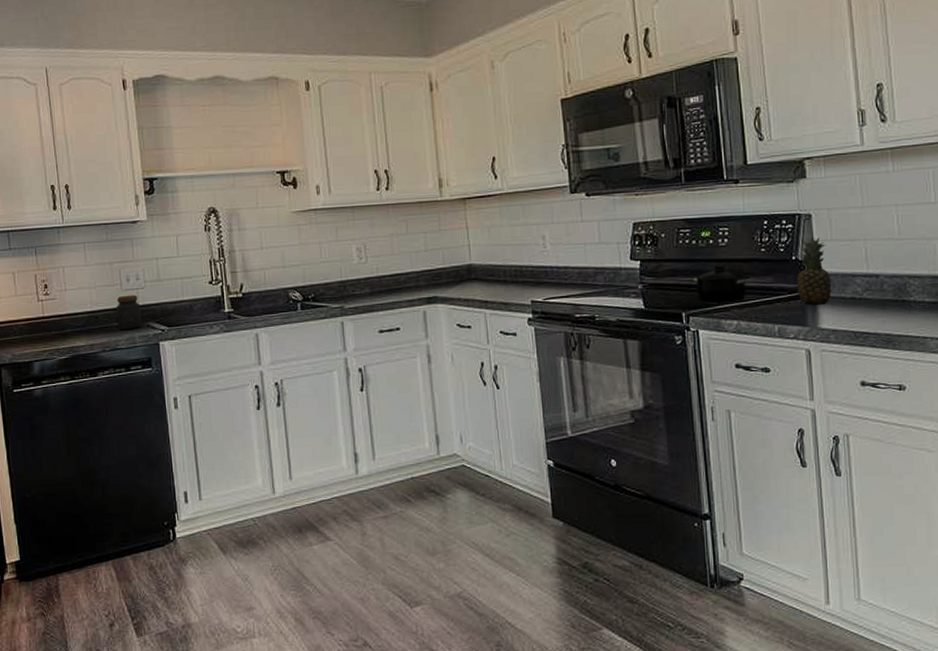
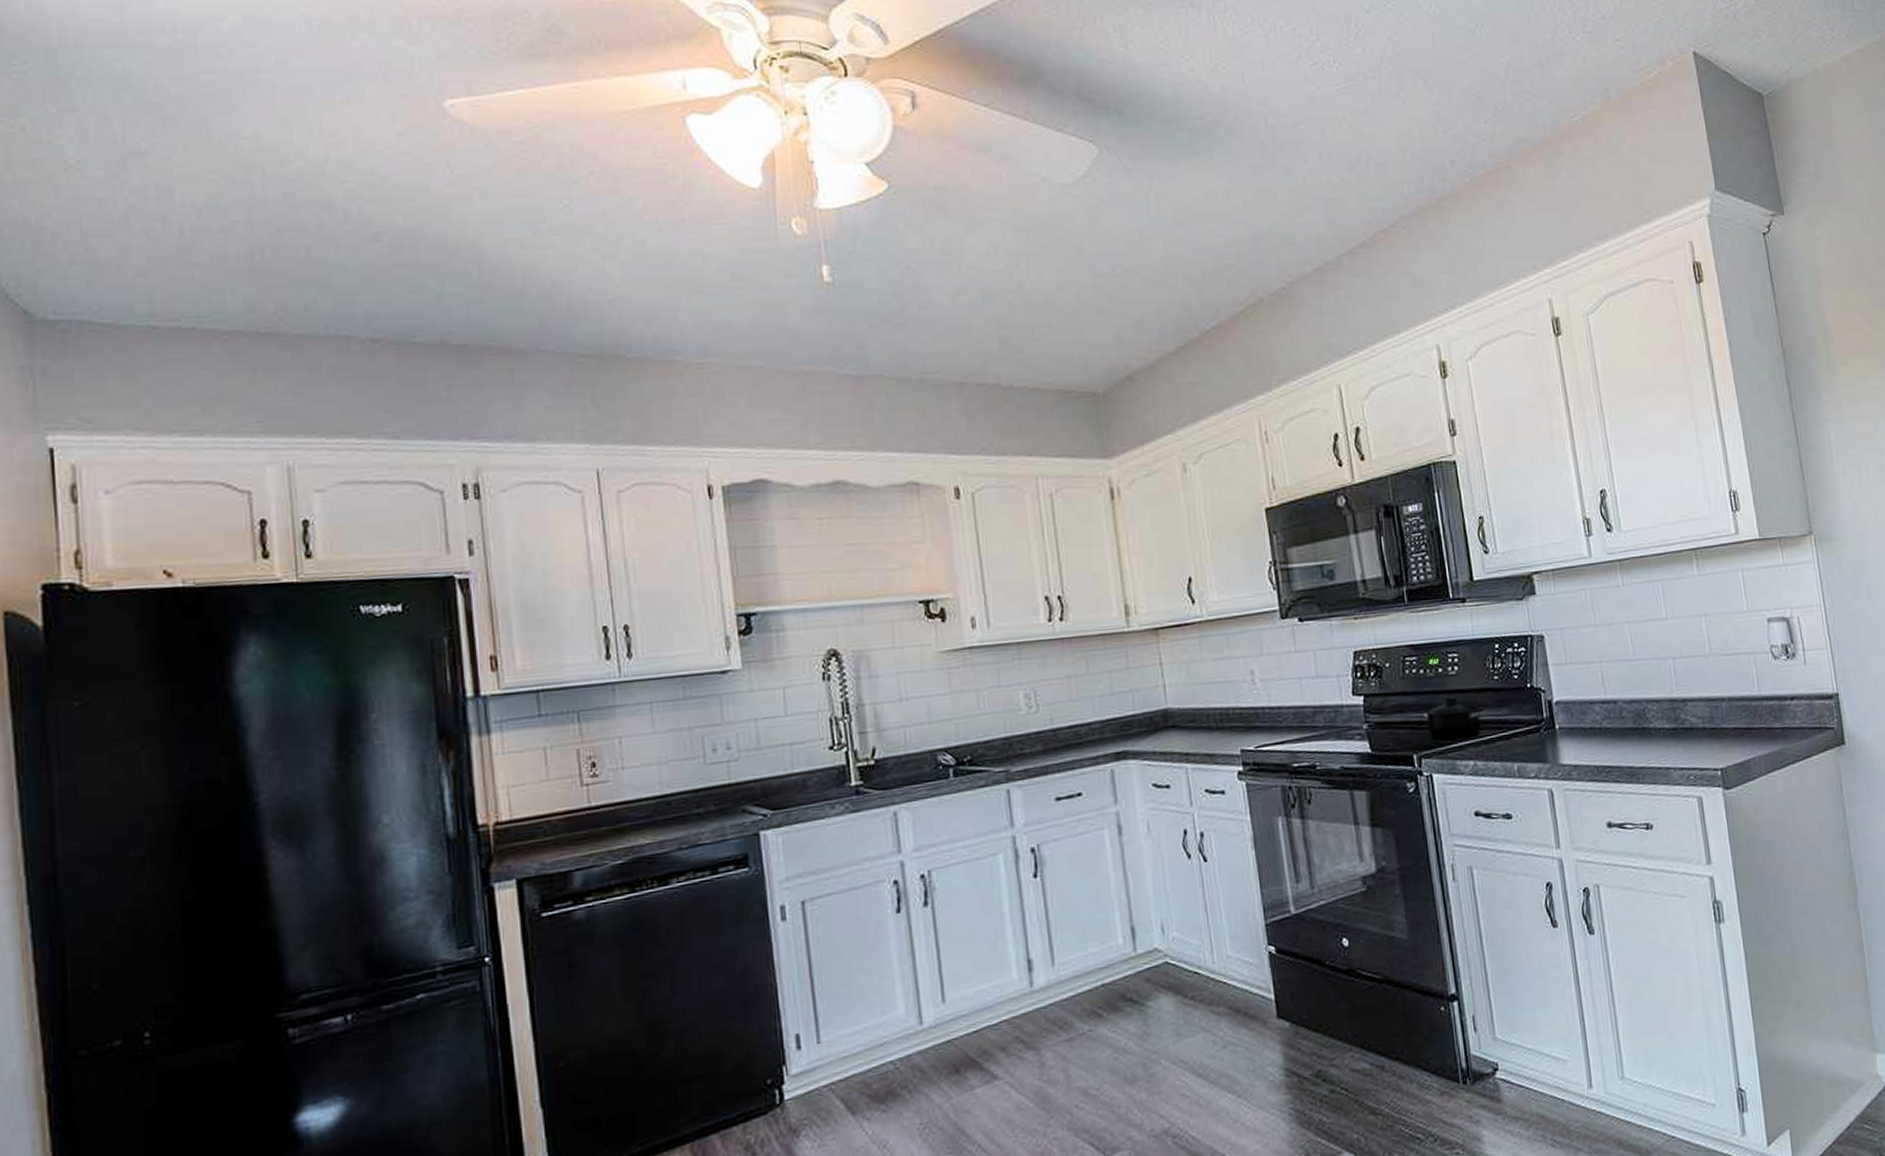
jar: present [116,294,142,331] -> none [697,769,735,820]
fruit: present [796,237,832,305] -> none [1533,661,1571,739]

